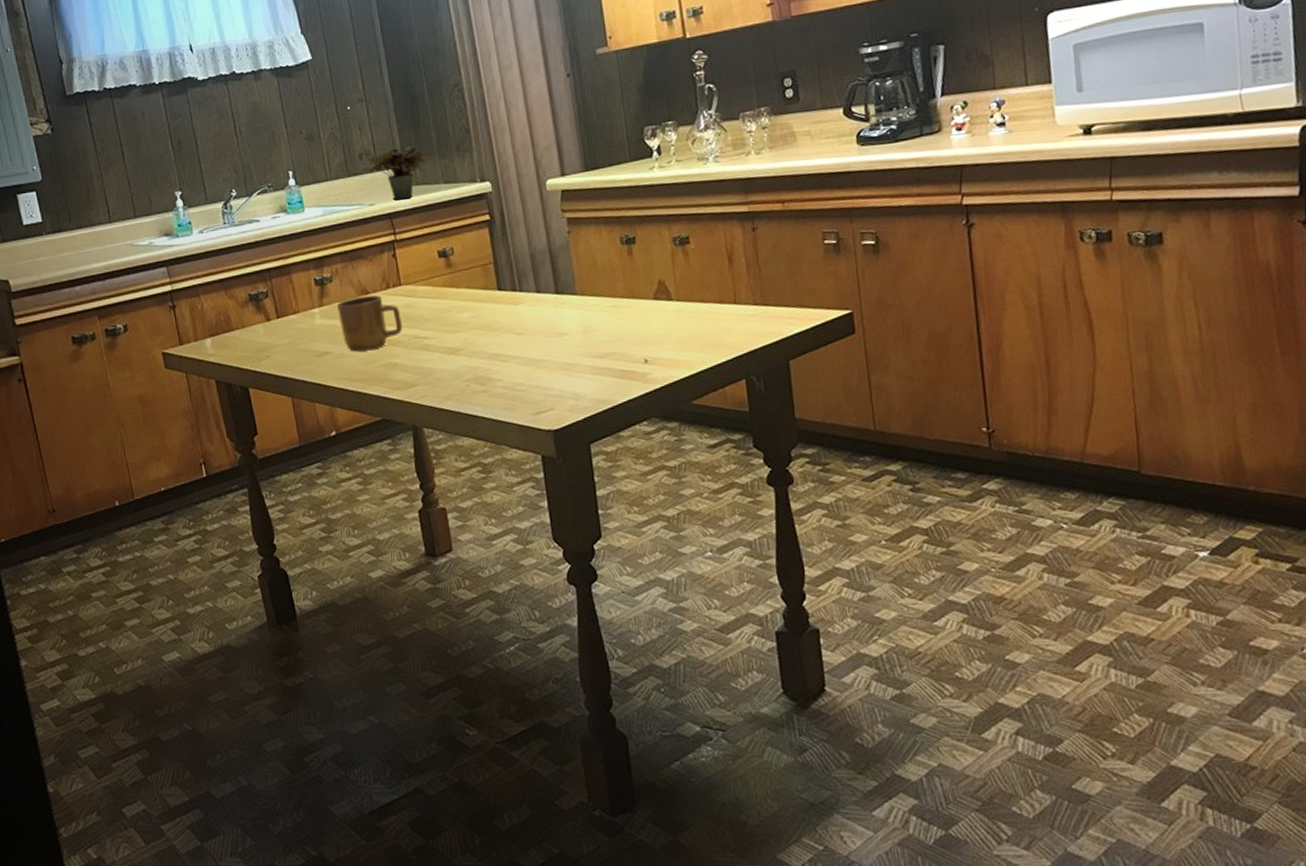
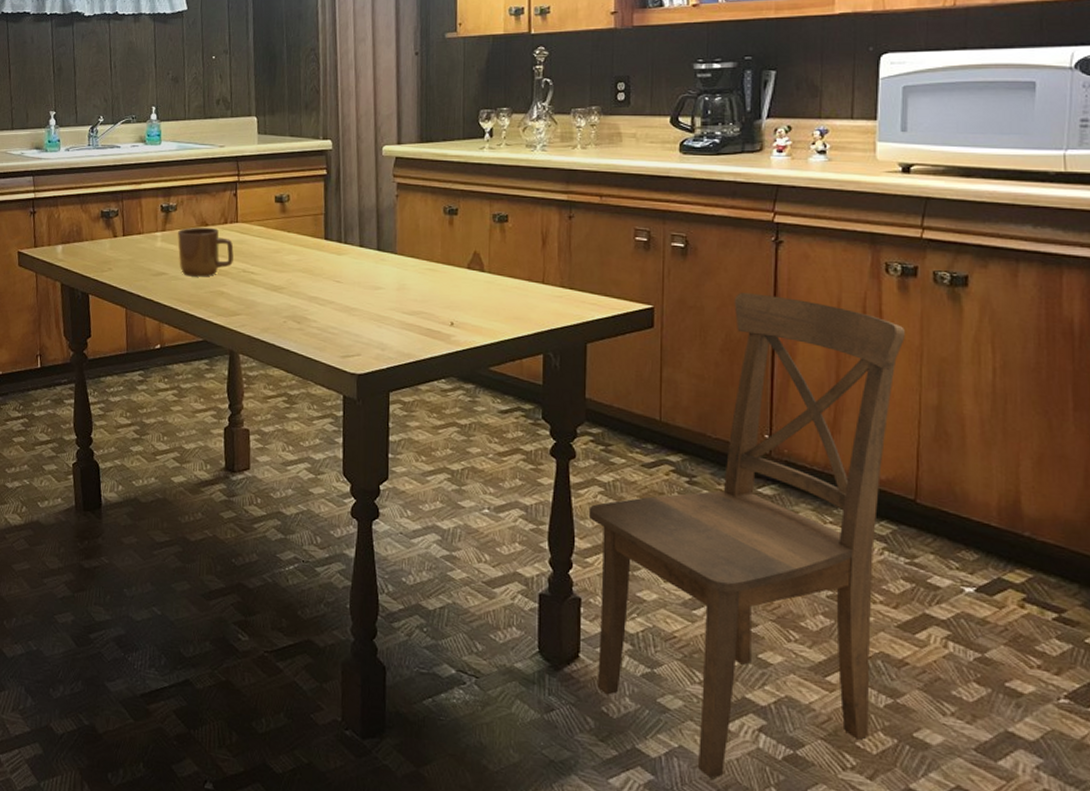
potted plant: present [359,146,437,201] -> none [215,99,287,146]
dining chair: none [814,281,1125,791] -> present [588,293,906,778]

